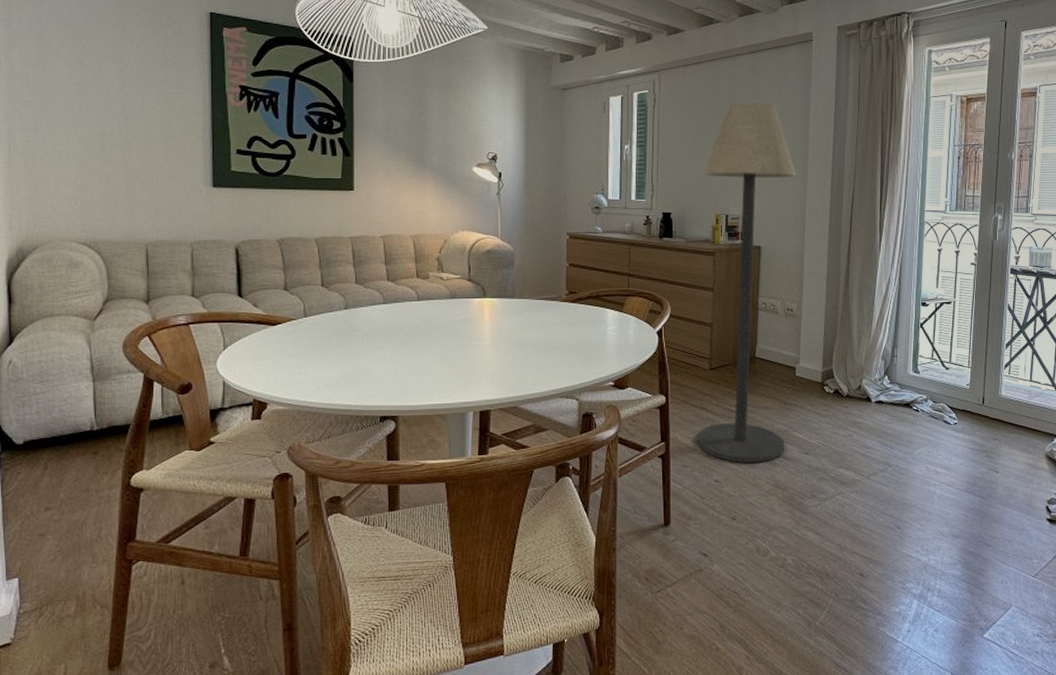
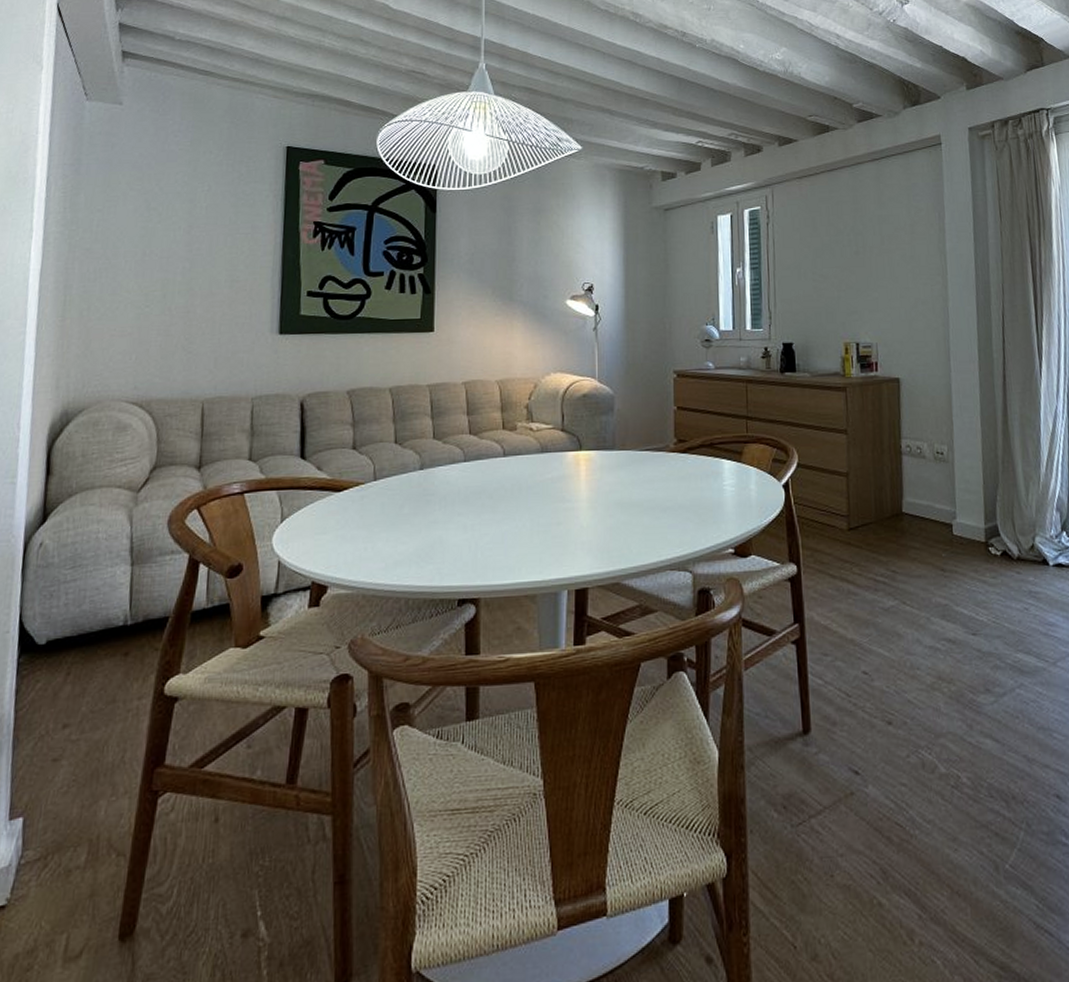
floor lamp: present [696,102,797,463] -> none [827,214,947,649]

